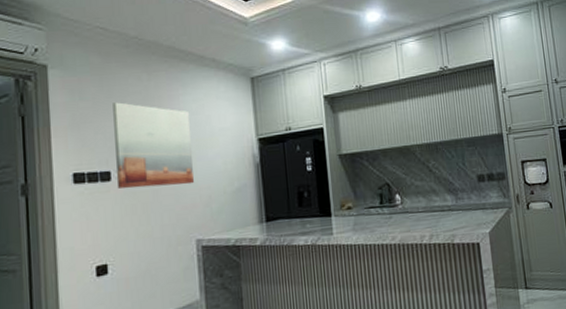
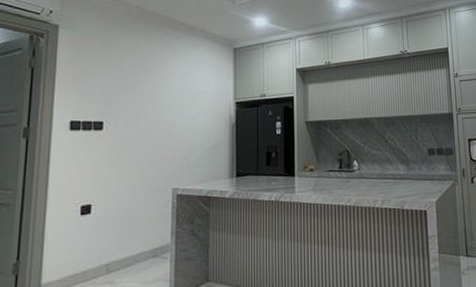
wall art: present [113,102,194,189] -> none [107,62,178,138]

